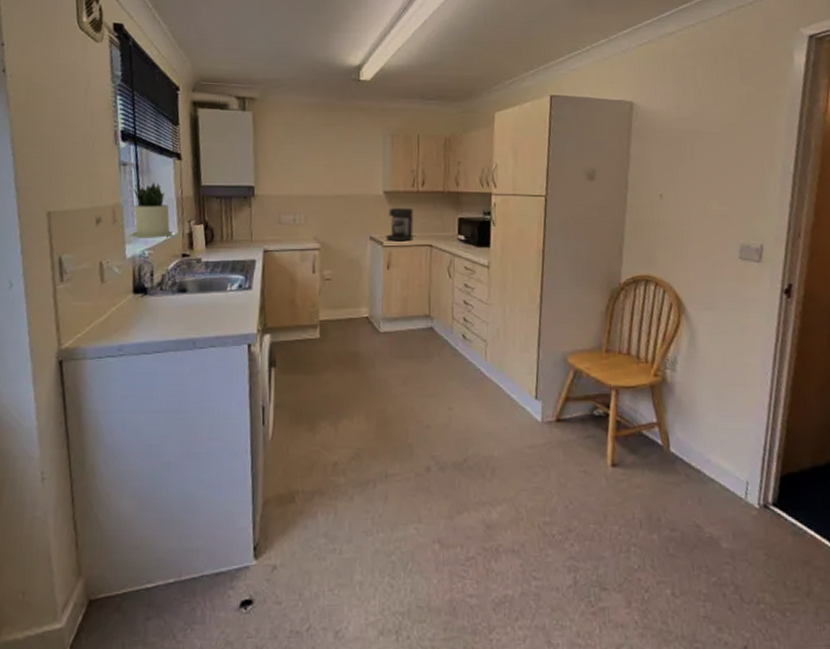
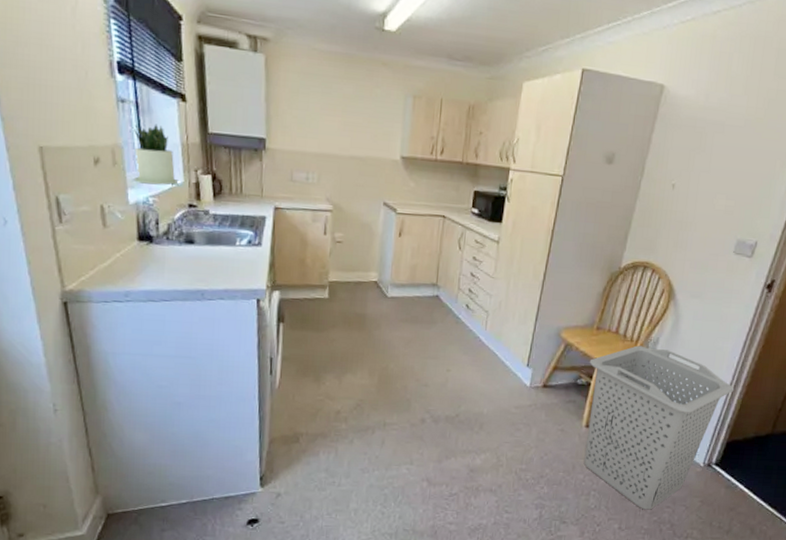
coffee maker: present [385,207,413,242] -> none [399,174,429,210]
laundry basket: none [603,367,775,568] -> present [583,345,734,510]

